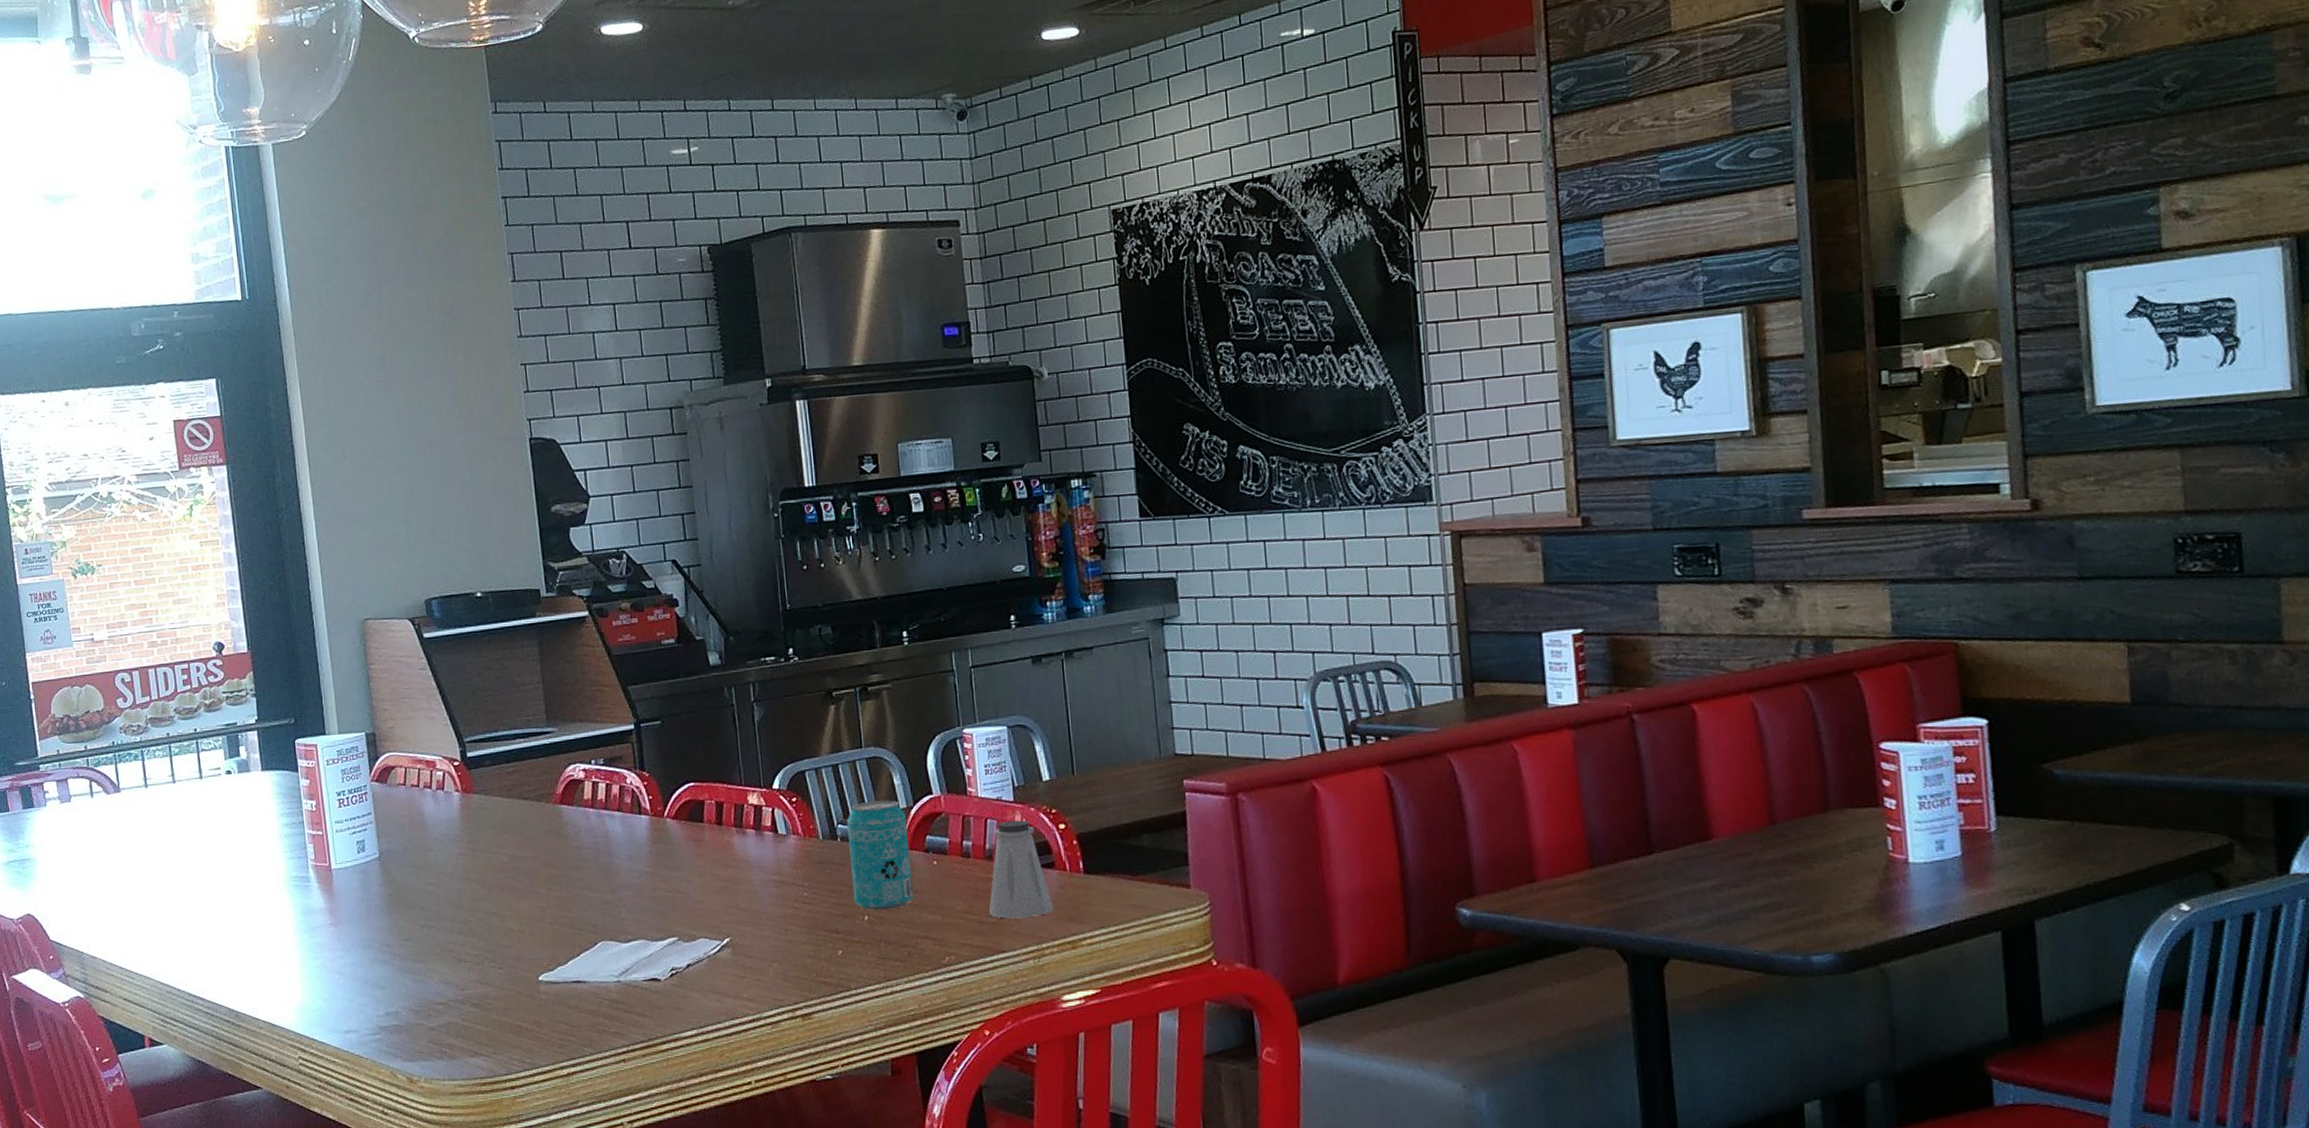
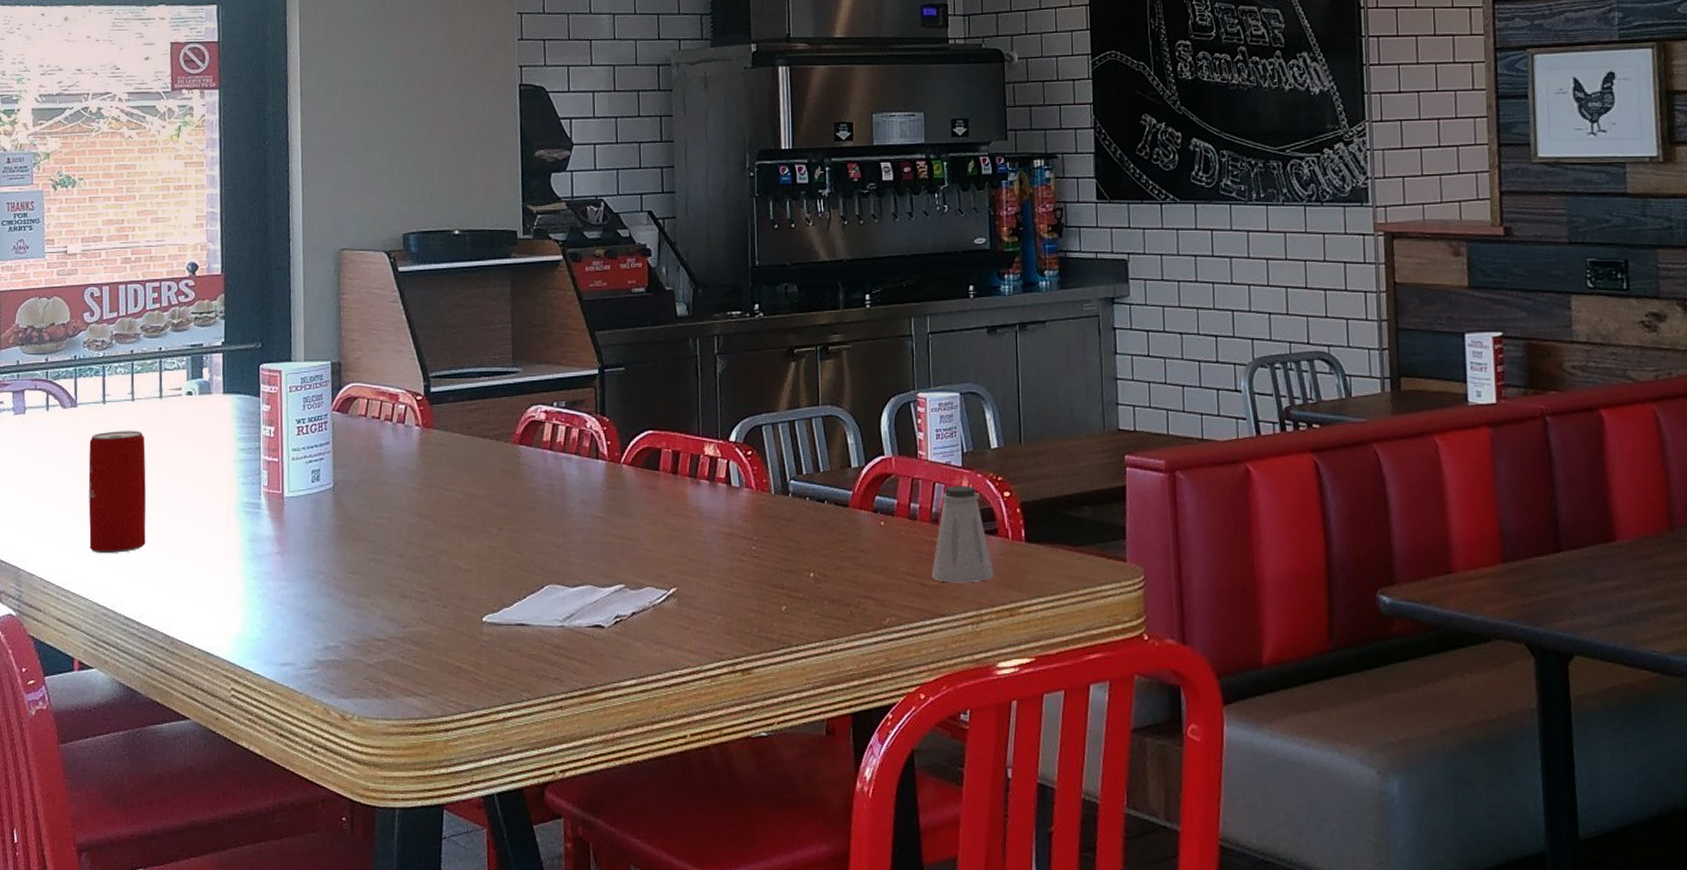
beverage can: none [136,812,202,934] -> present [88,431,146,554]
beverage can: present [846,800,913,910] -> none [799,459,859,567]

